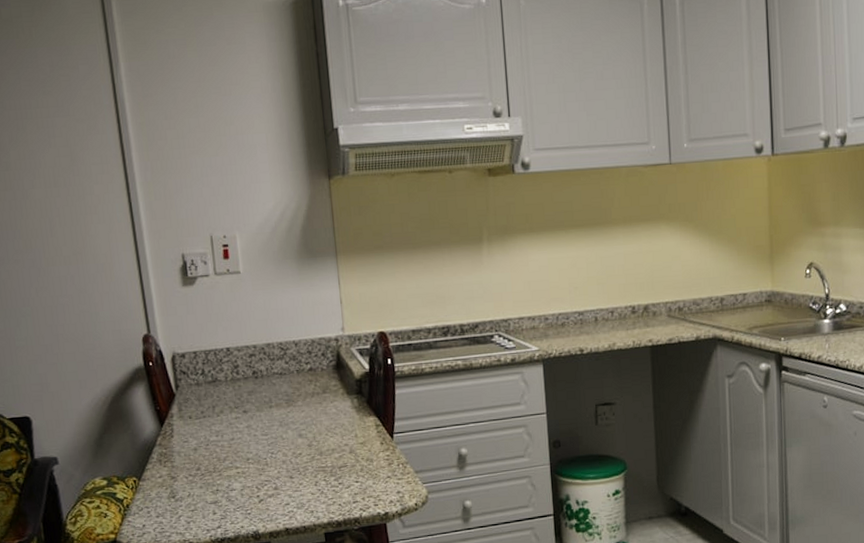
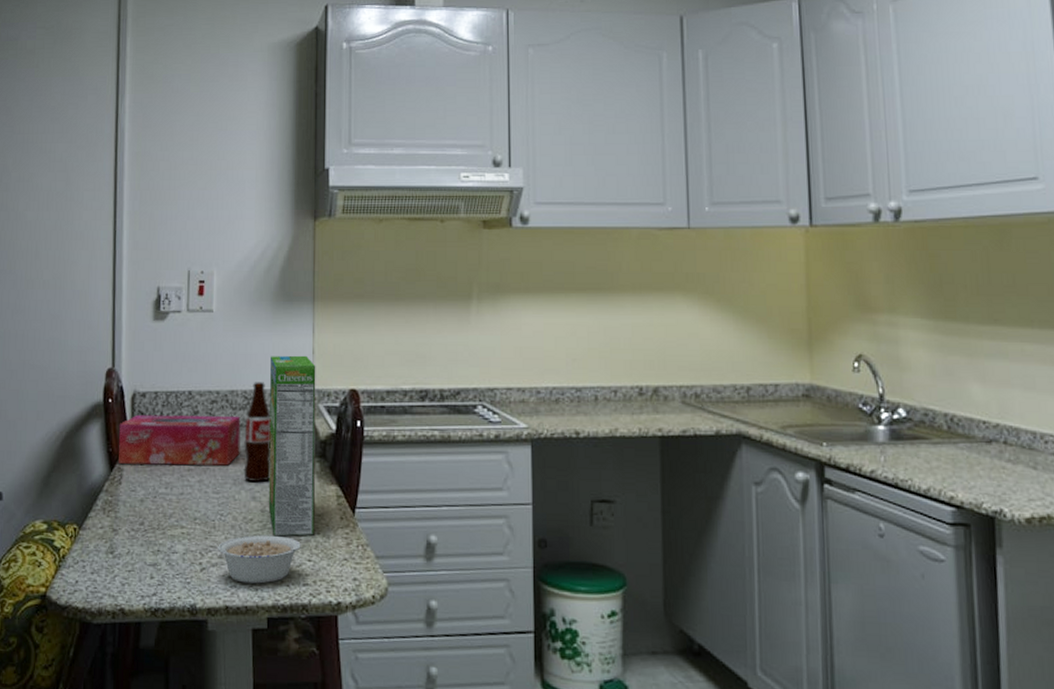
tissue box: none [163,365,283,419] -> present [118,414,241,466]
legume: none [272,464,356,508] -> present [218,535,310,584]
bottle: none [284,333,313,422] -> present [243,382,271,482]
cereal box: none [301,305,359,466] -> present [268,355,316,537]

